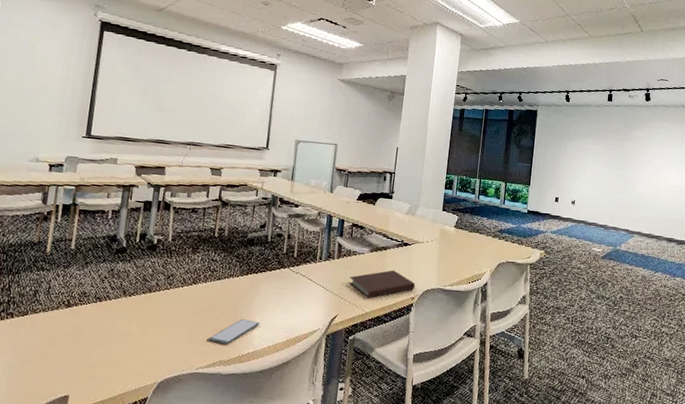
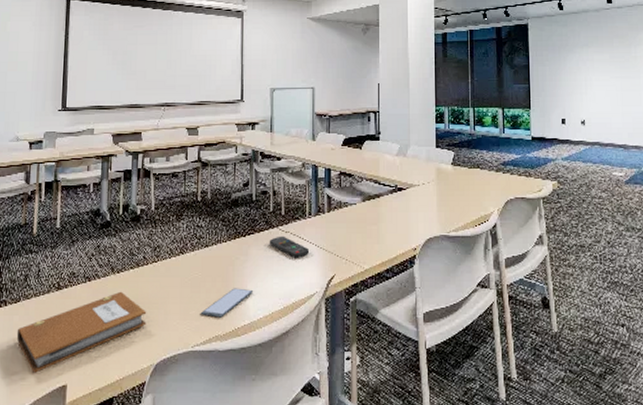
notebook: none [21,313,155,383] -> present [16,291,147,373]
remote control: none [279,275,317,297] -> present [269,236,310,258]
notebook: present [349,270,416,299] -> none [344,219,416,254]

